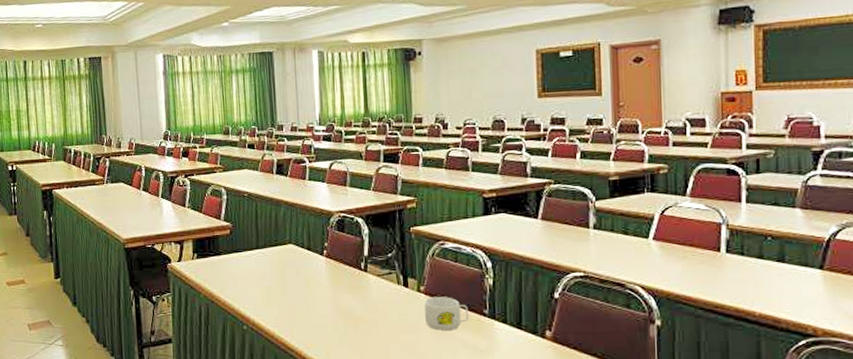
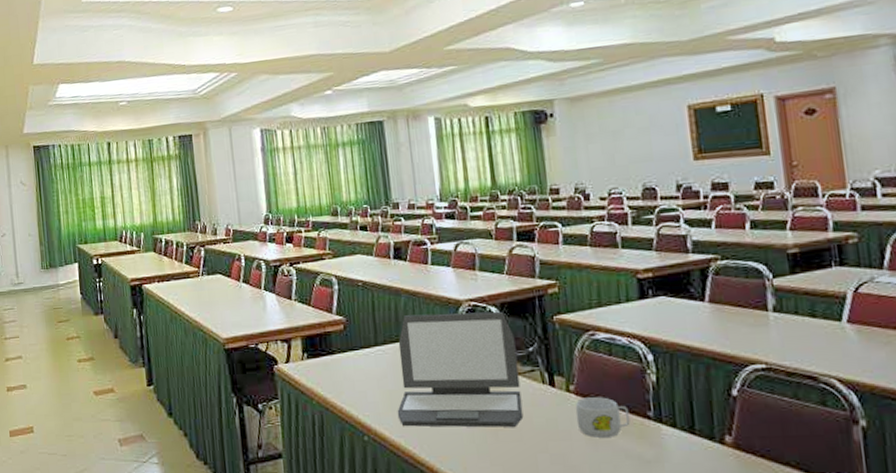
laptop: none [273,222,380,320] -> present [397,311,524,428]

